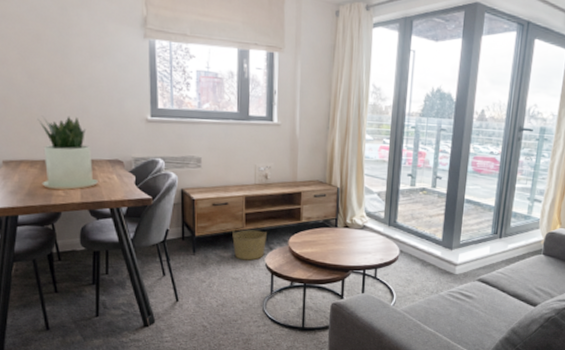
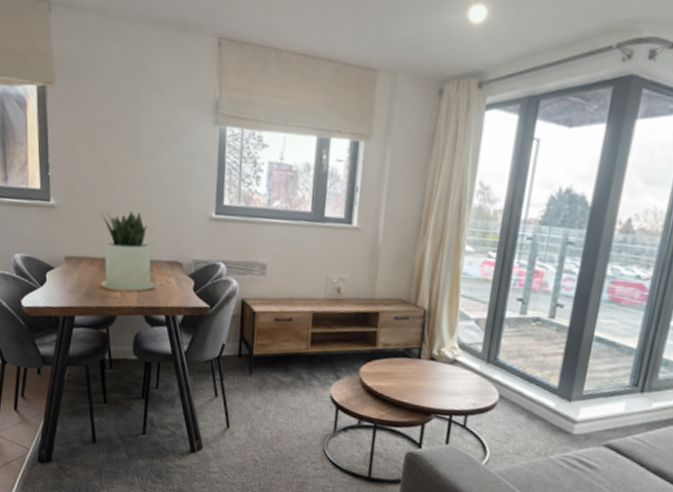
basket: present [232,230,267,261] -> none [294,351,335,390]

